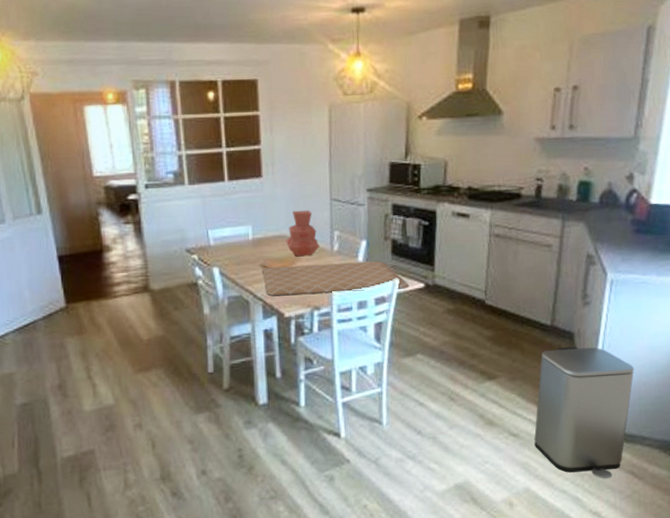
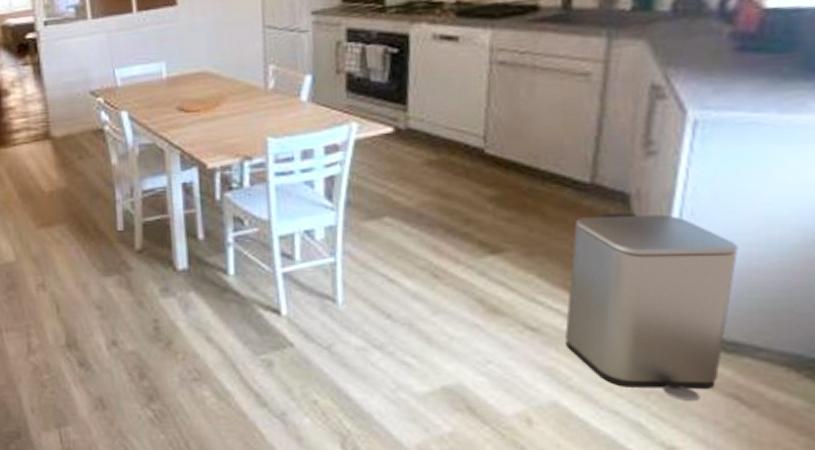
placemat: present [261,261,409,296] -> none [178,100,371,144]
vase: present [286,210,320,257] -> none [207,40,250,97]

